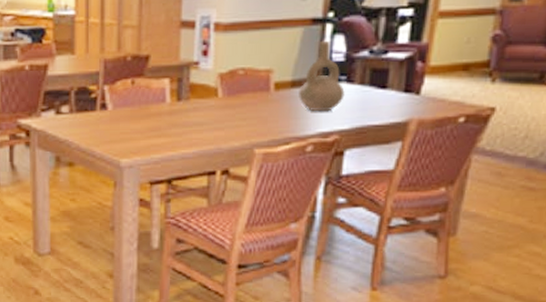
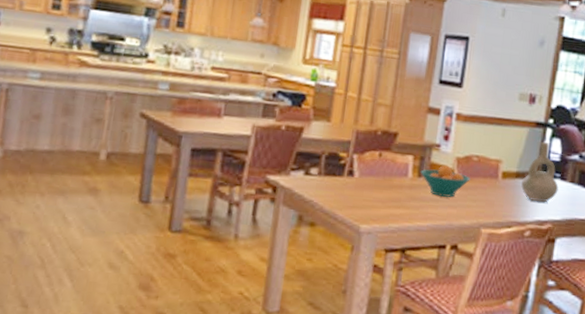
fruit bowl: none [179,83,237,120] -> present [420,165,471,198]

